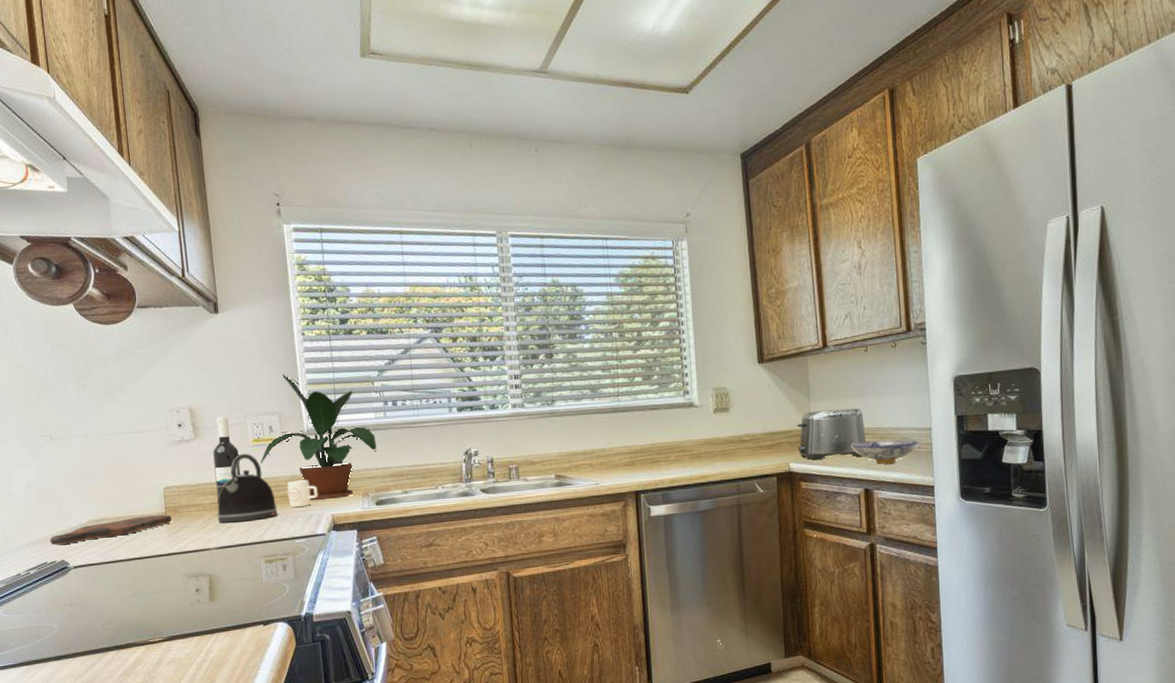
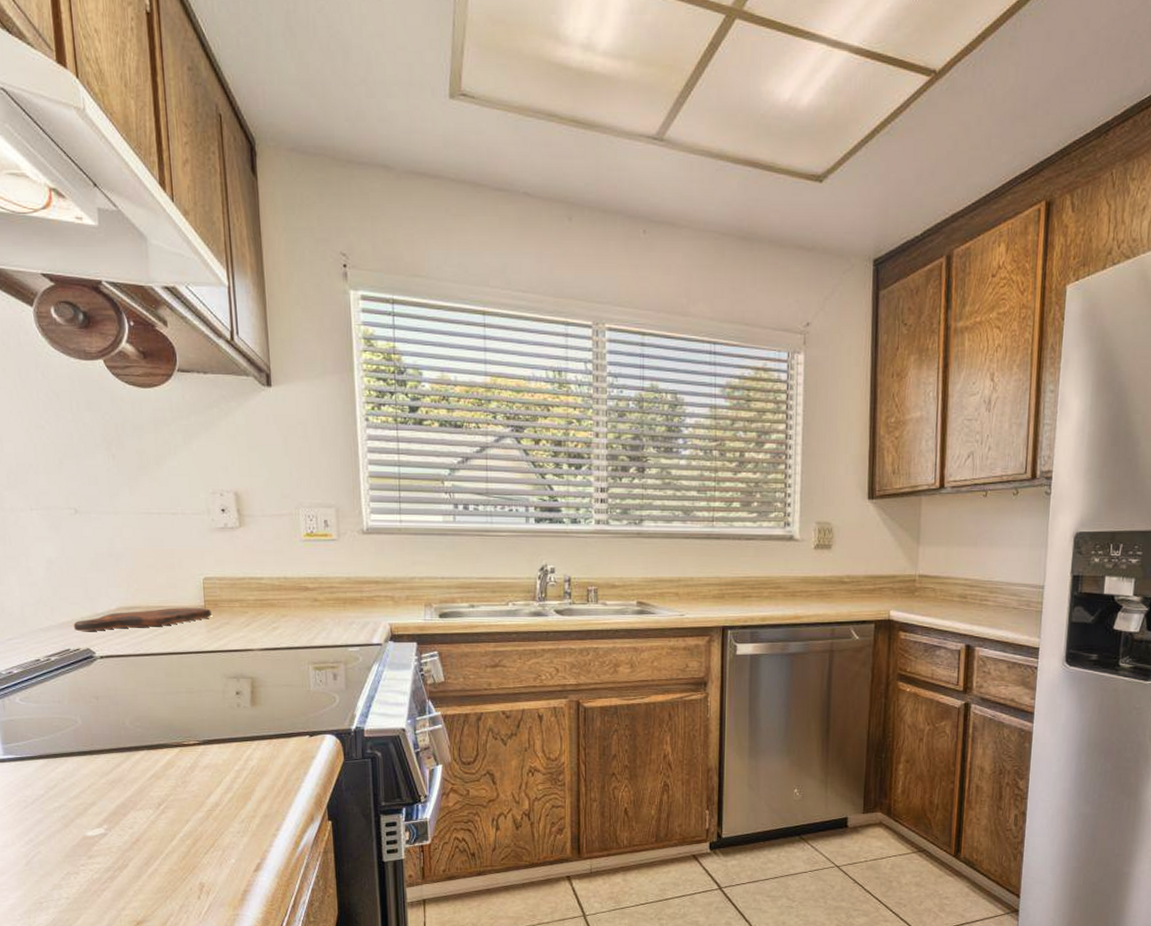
wine bottle: present [213,416,241,502] -> none [260,505,290,599]
kettle: present [217,453,278,523] -> none [262,548,330,623]
potted plant: present [260,374,377,500] -> none [312,463,443,606]
mug: present [287,480,318,508] -> none [341,583,376,613]
toaster: present [797,408,867,460] -> none [901,556,975,609]
bowl: present [850,439,921,464] -> none [956,594,1032,620]

